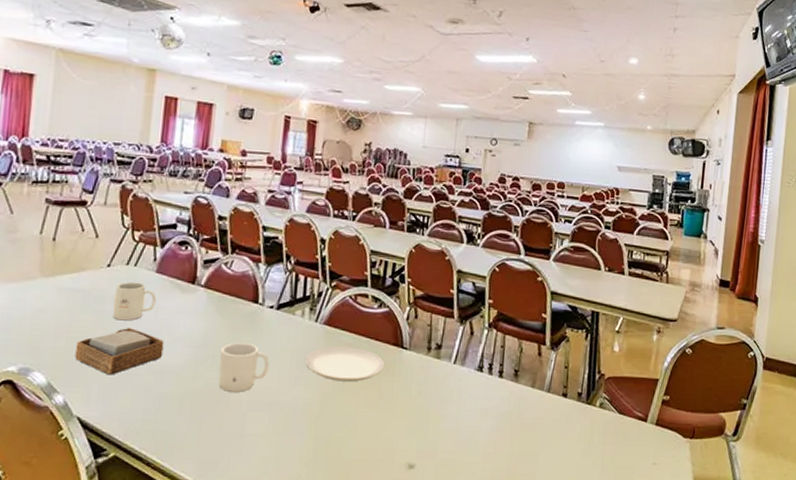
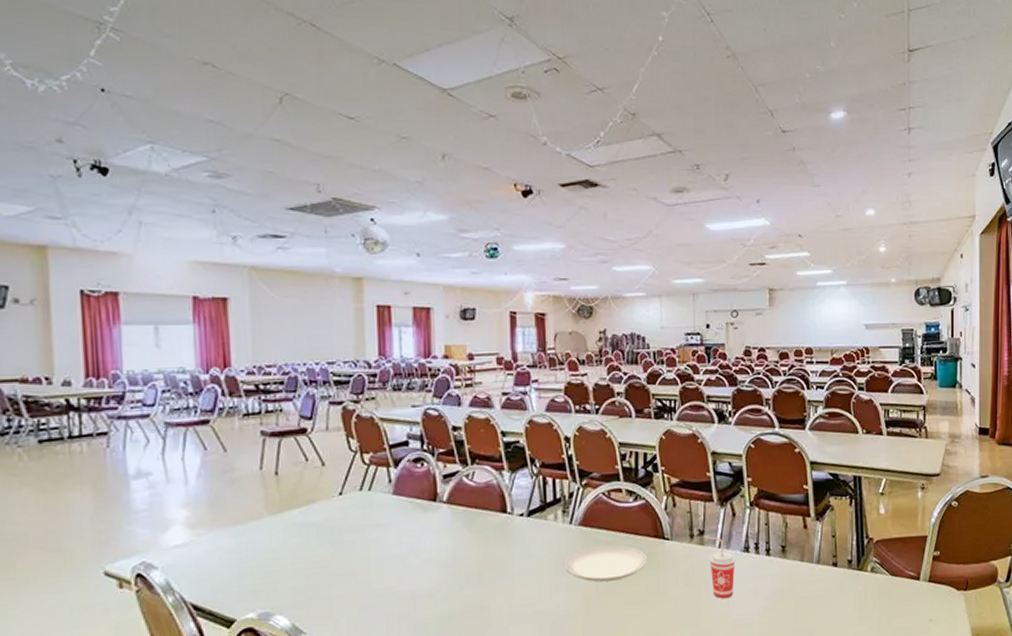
napkin holder: present [75,328,164,375] -> none [317,556,412,608]
mug: present [112,281,157,321] -> none [350,507,398,550]
mug: present [218,342,270,392] -> none [474,555,527,608]
beverage cup: none [441,349,469,414] -> present [704,535,736,599]

